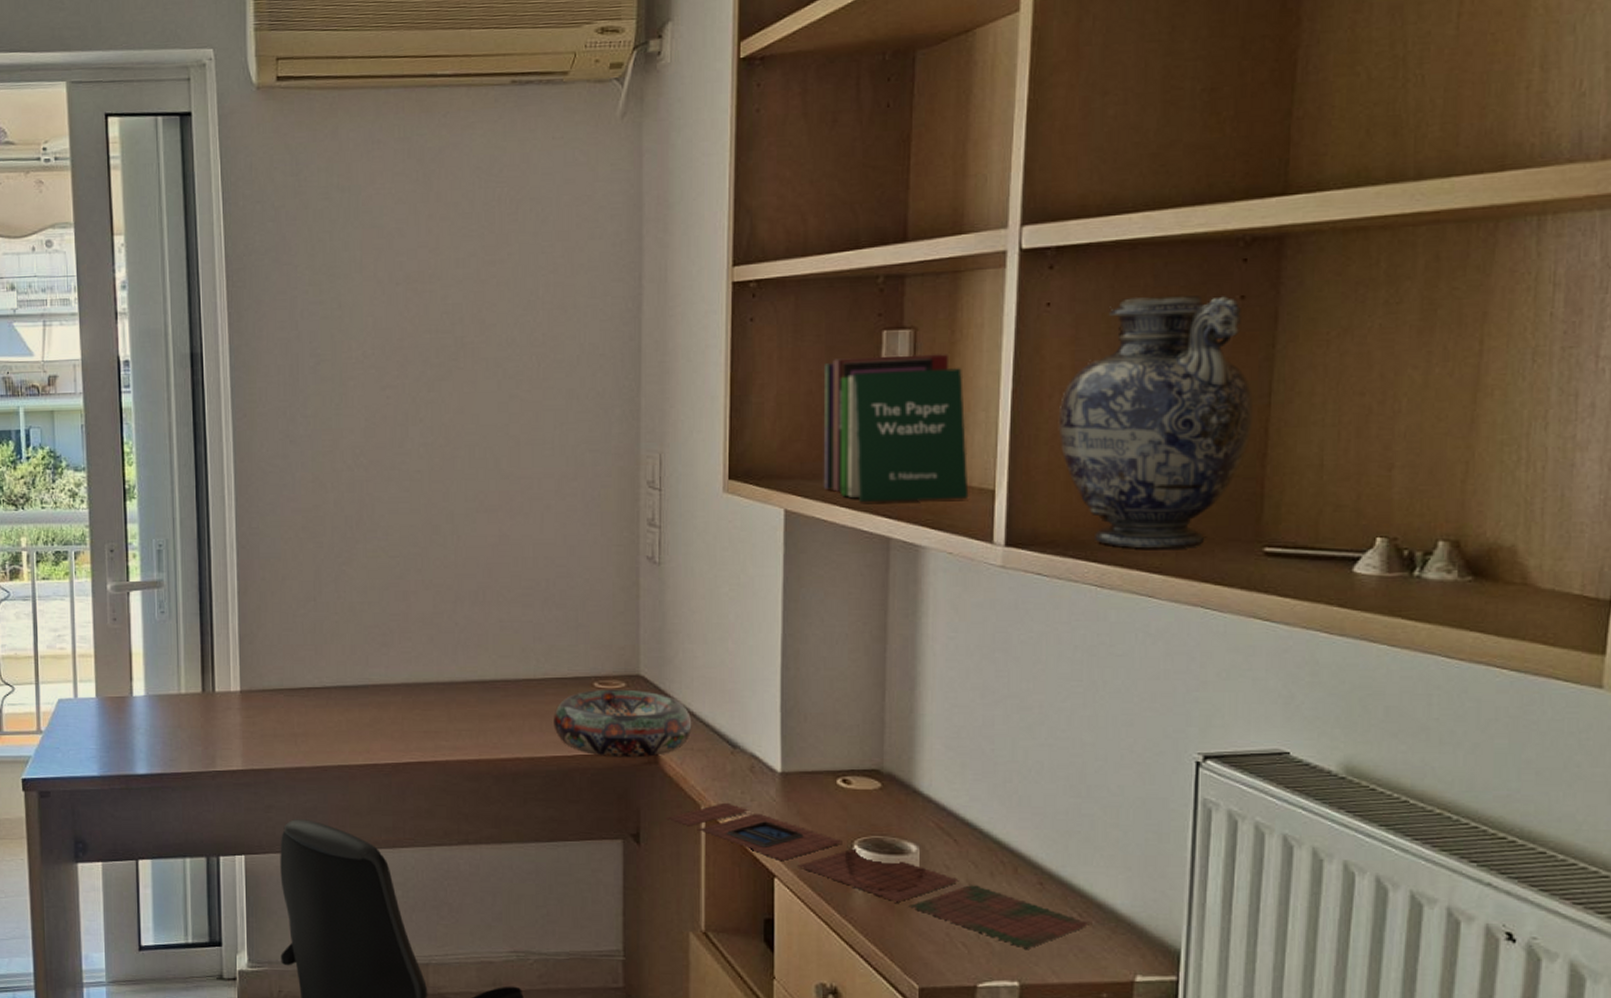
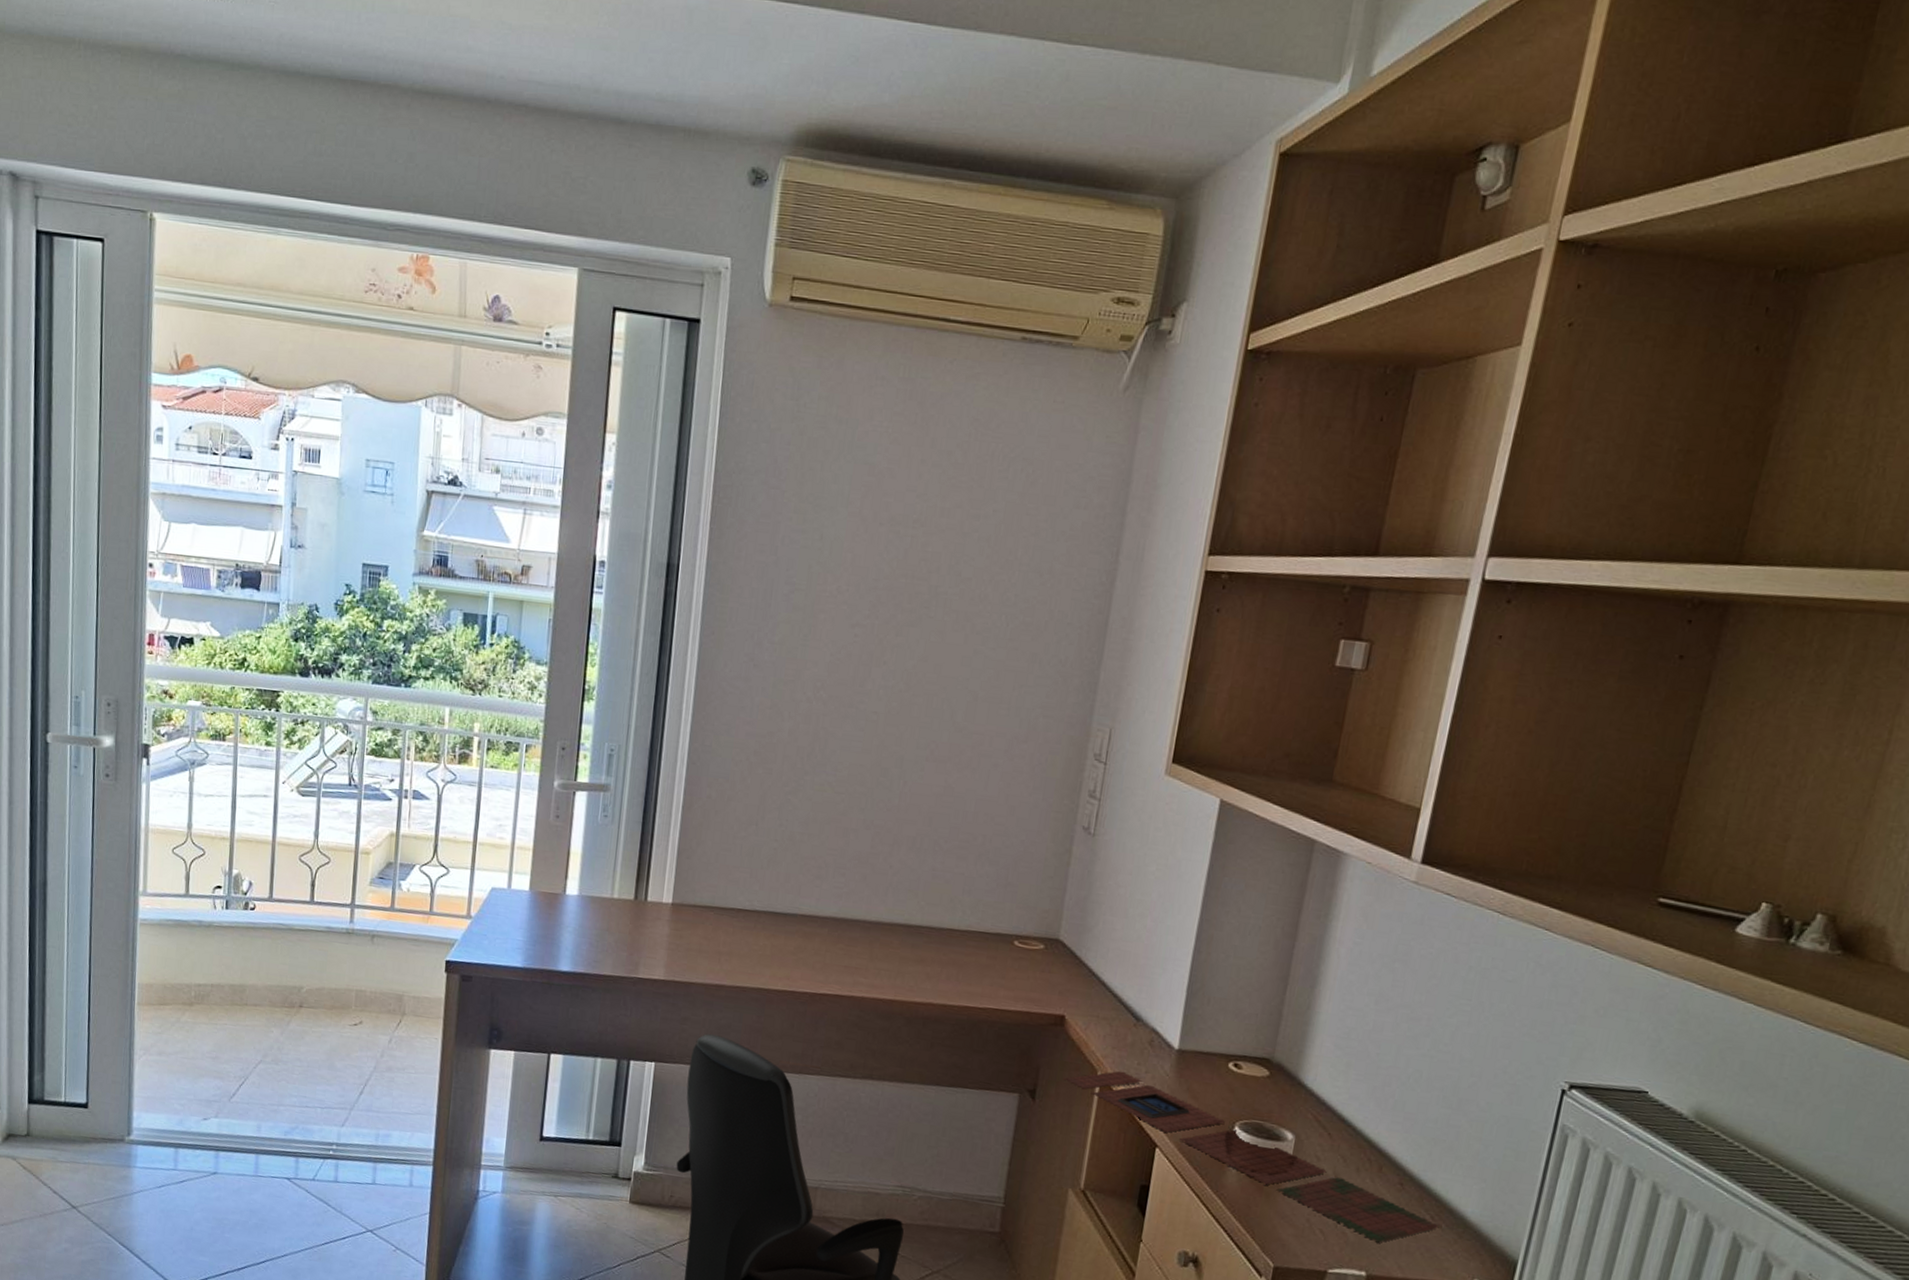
decorative bowl: present [553,689,692,758] -> none [969,948,1102,1019]
books: present [823,353,969,503] -> none [1260,660,1409,814]
decorative vase: present [1058,294,1254,549] -> none [1488,641,1678,889]

